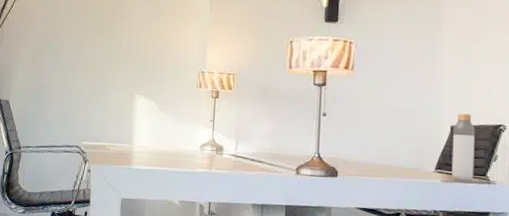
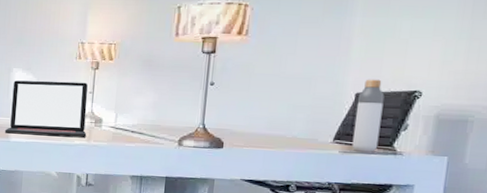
laptop: none [126,107,209,165] -> present [4,80,88,137]

